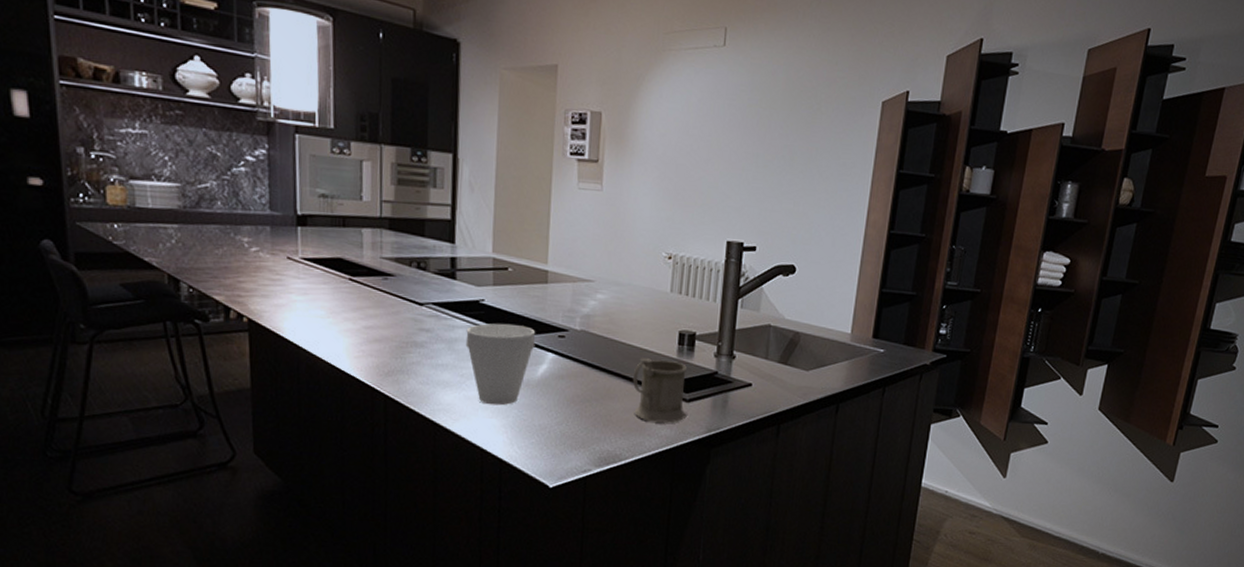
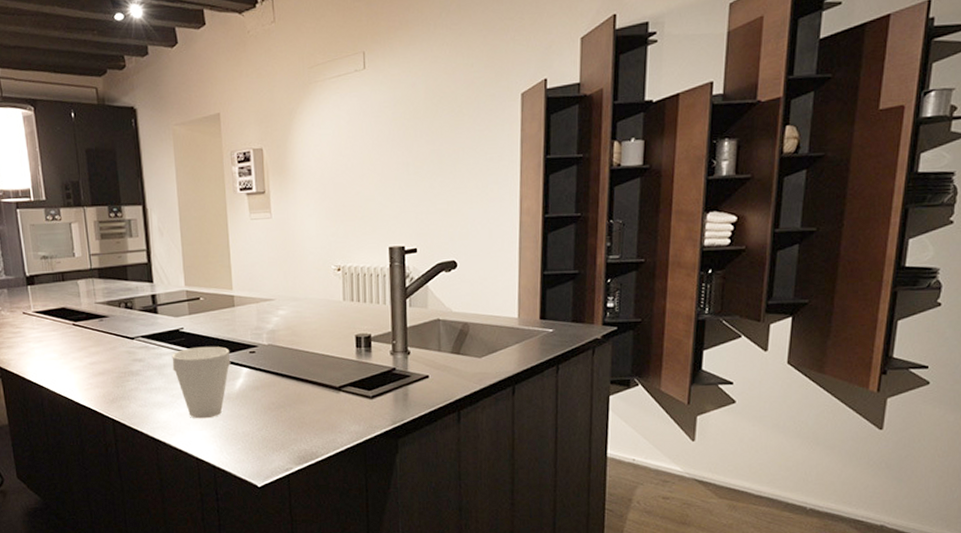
mug: present [632,358,687,423] -> none [319,363,371,420]

